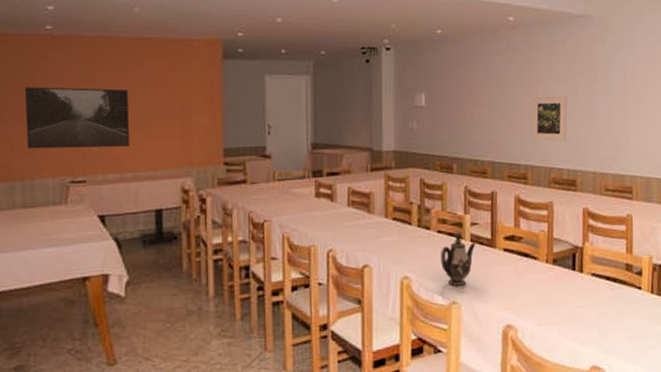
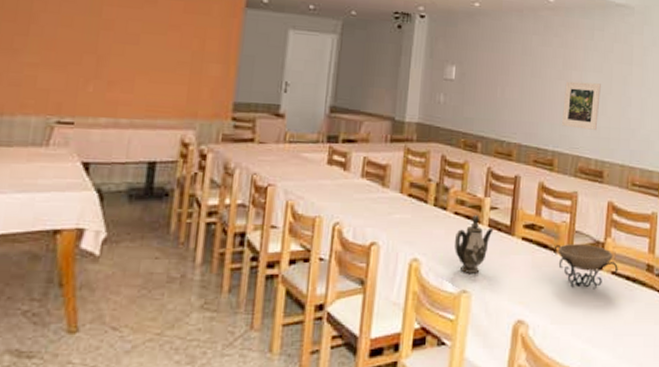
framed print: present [24,87,131,149] -> none [12,14,136,90]
decorative bowl: none [534,250,598,292] -> present [553,244,618,290]

